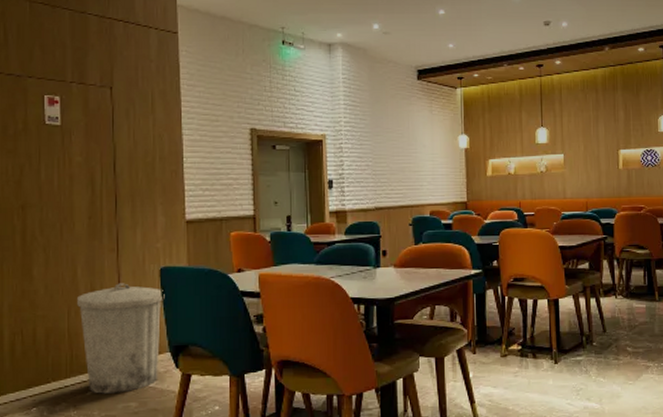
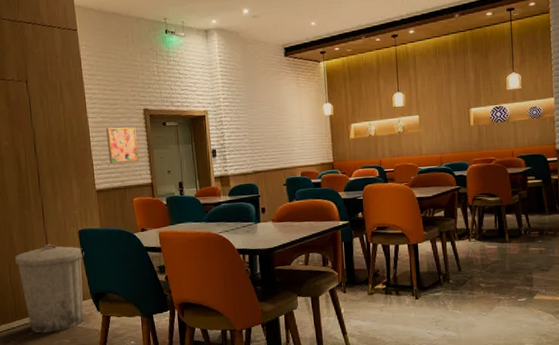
wall art: none [204,147,241,190] -> present [106,127,139,164]

